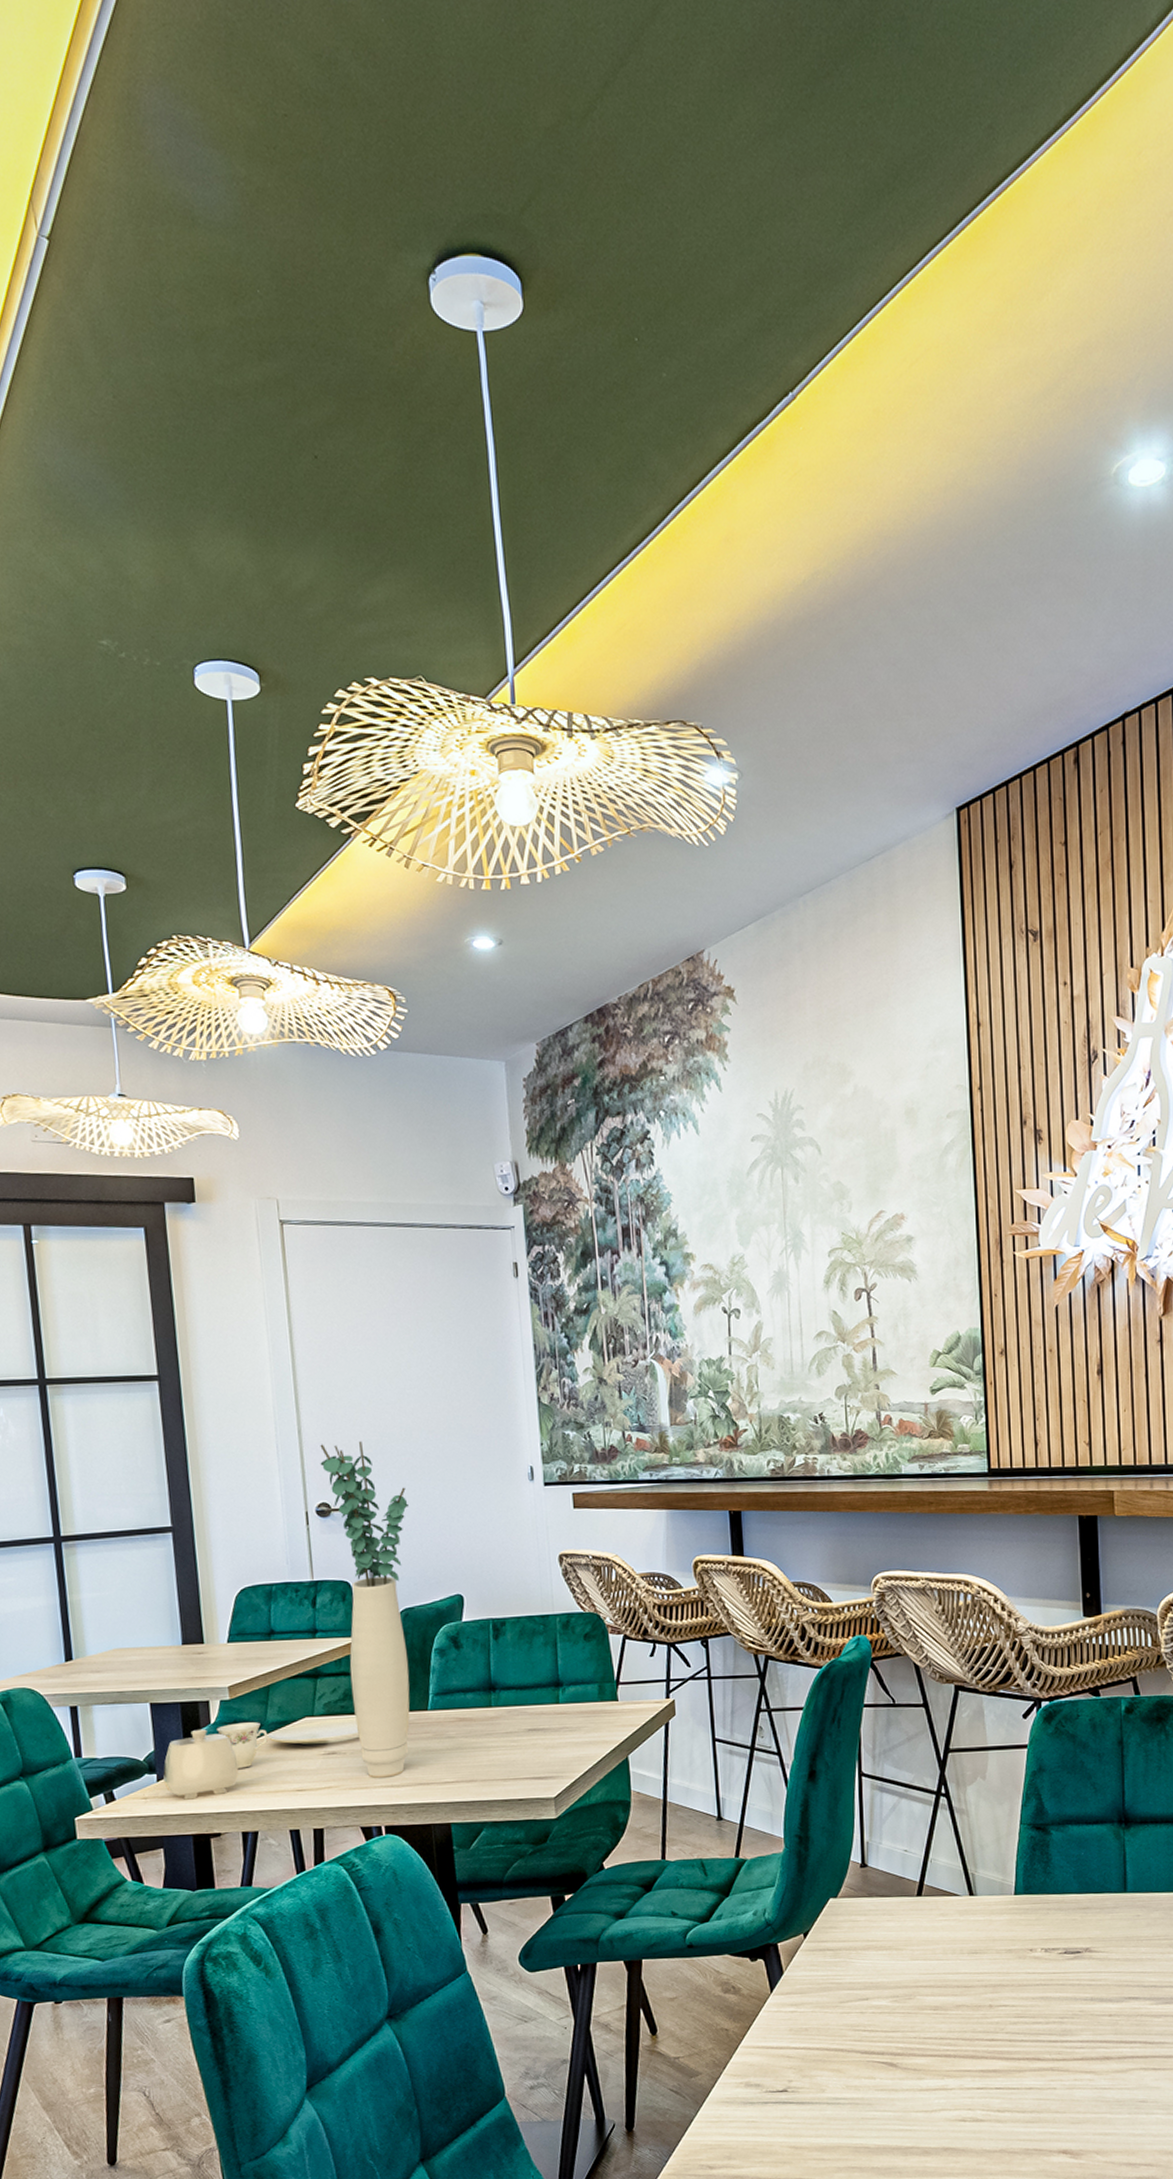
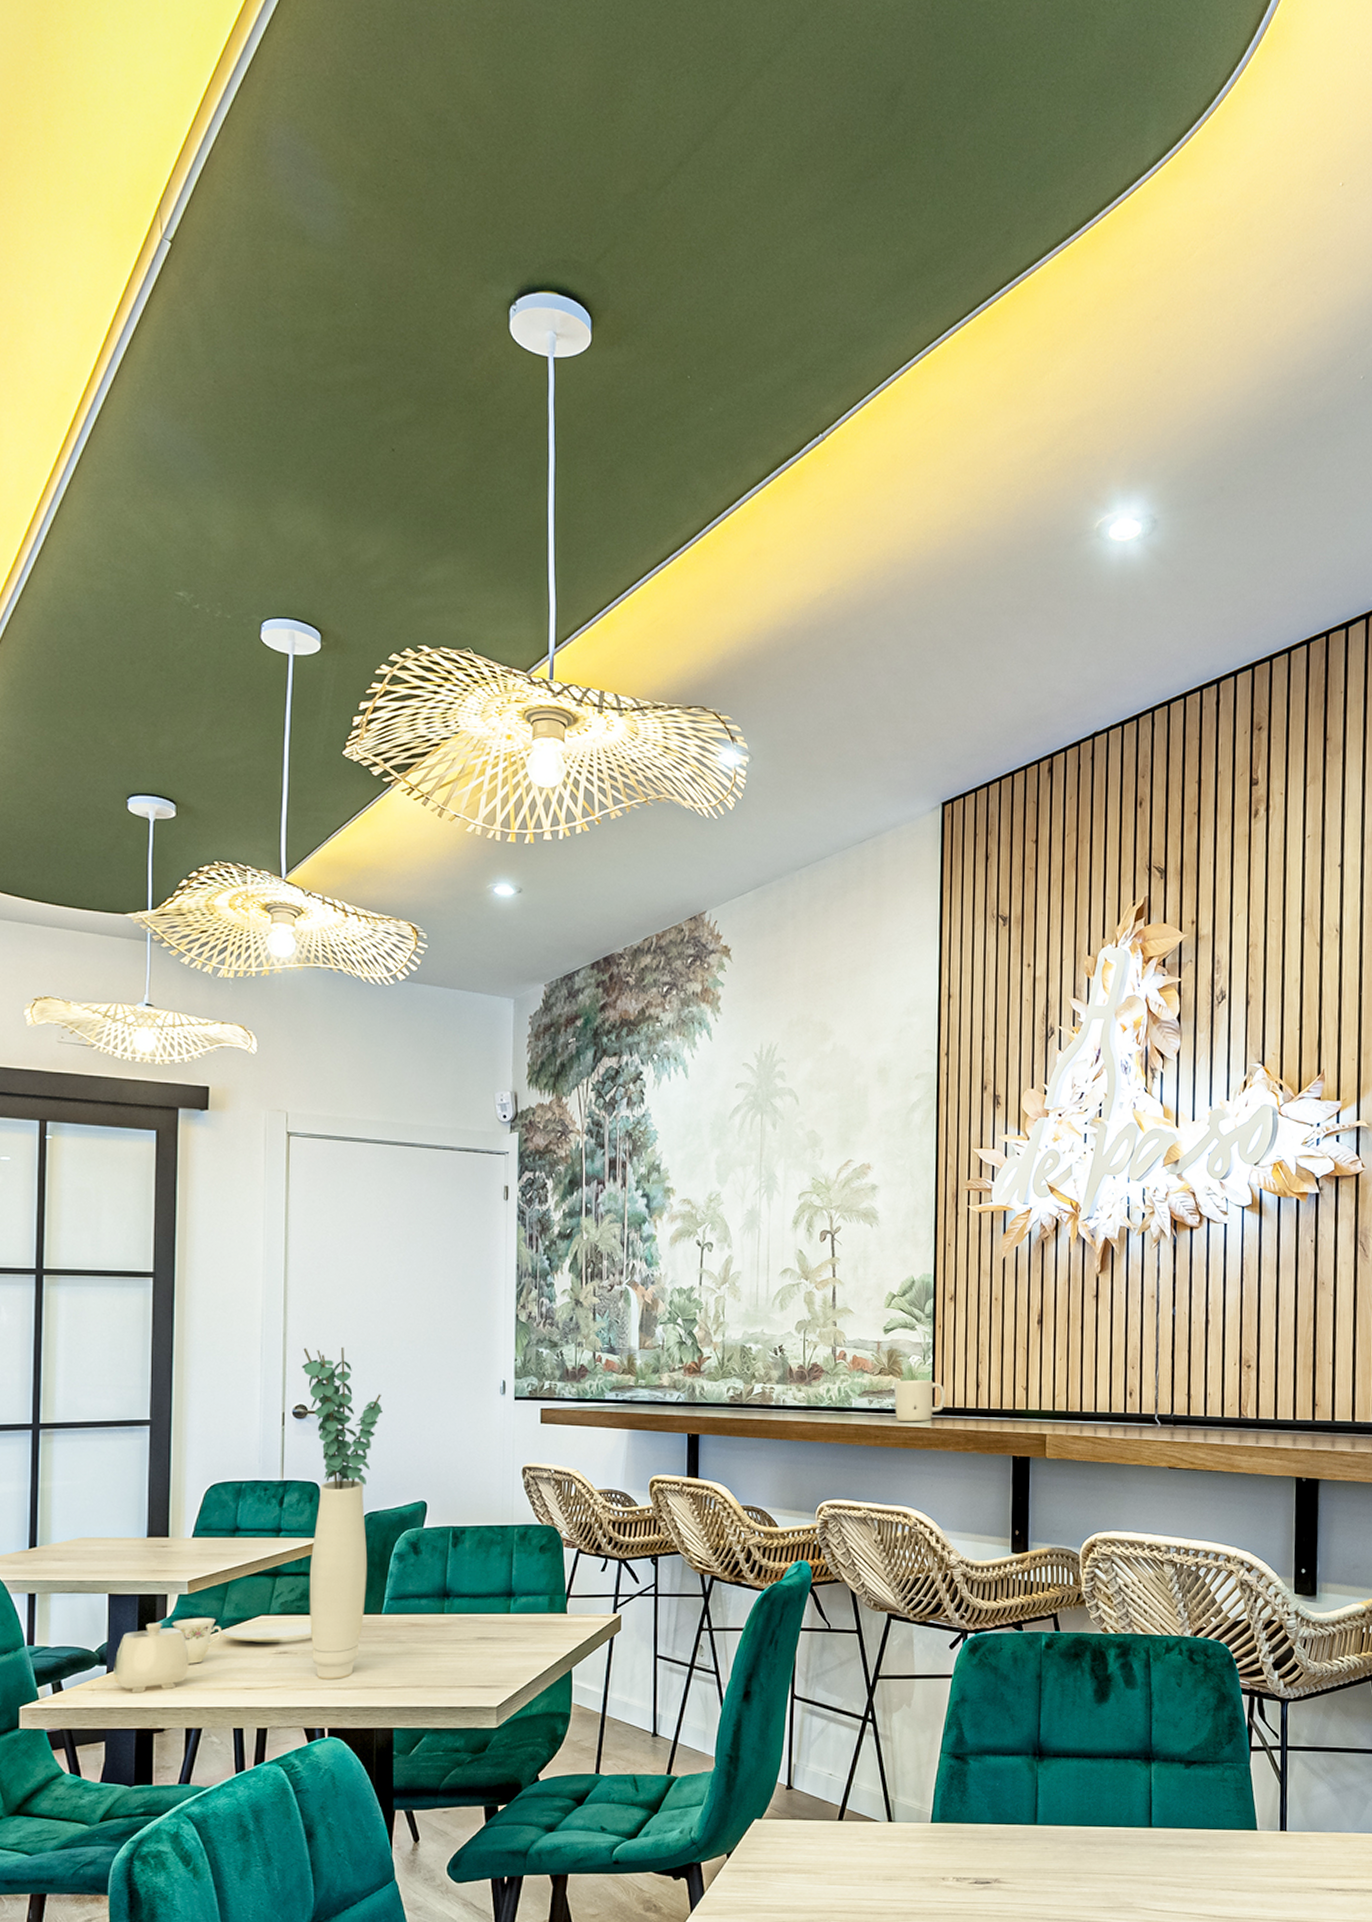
mug: none [944,1440,1002,1487] -> present [893,1379,946,1422]

